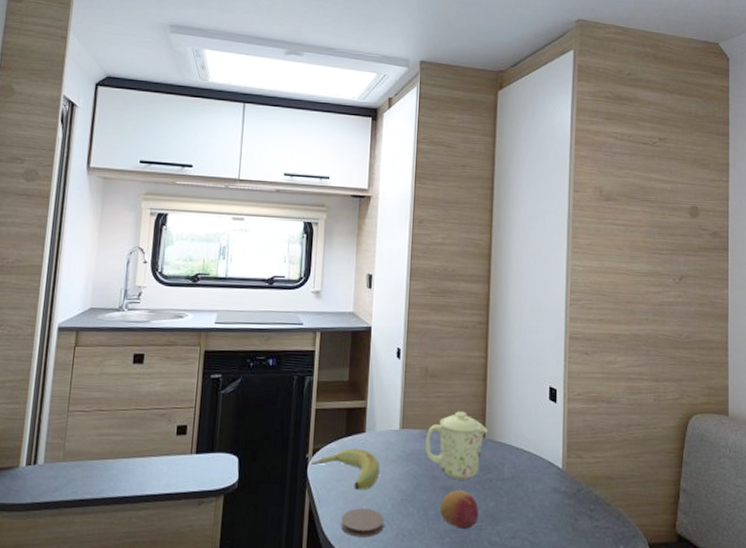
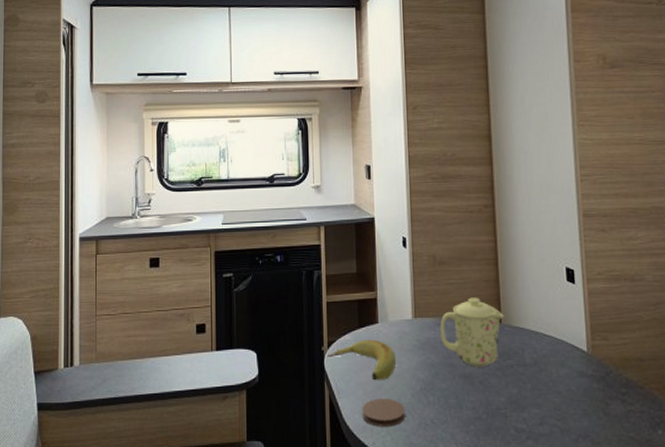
fruit: present [440,490,479,530] -> none [461,378,502,418]

